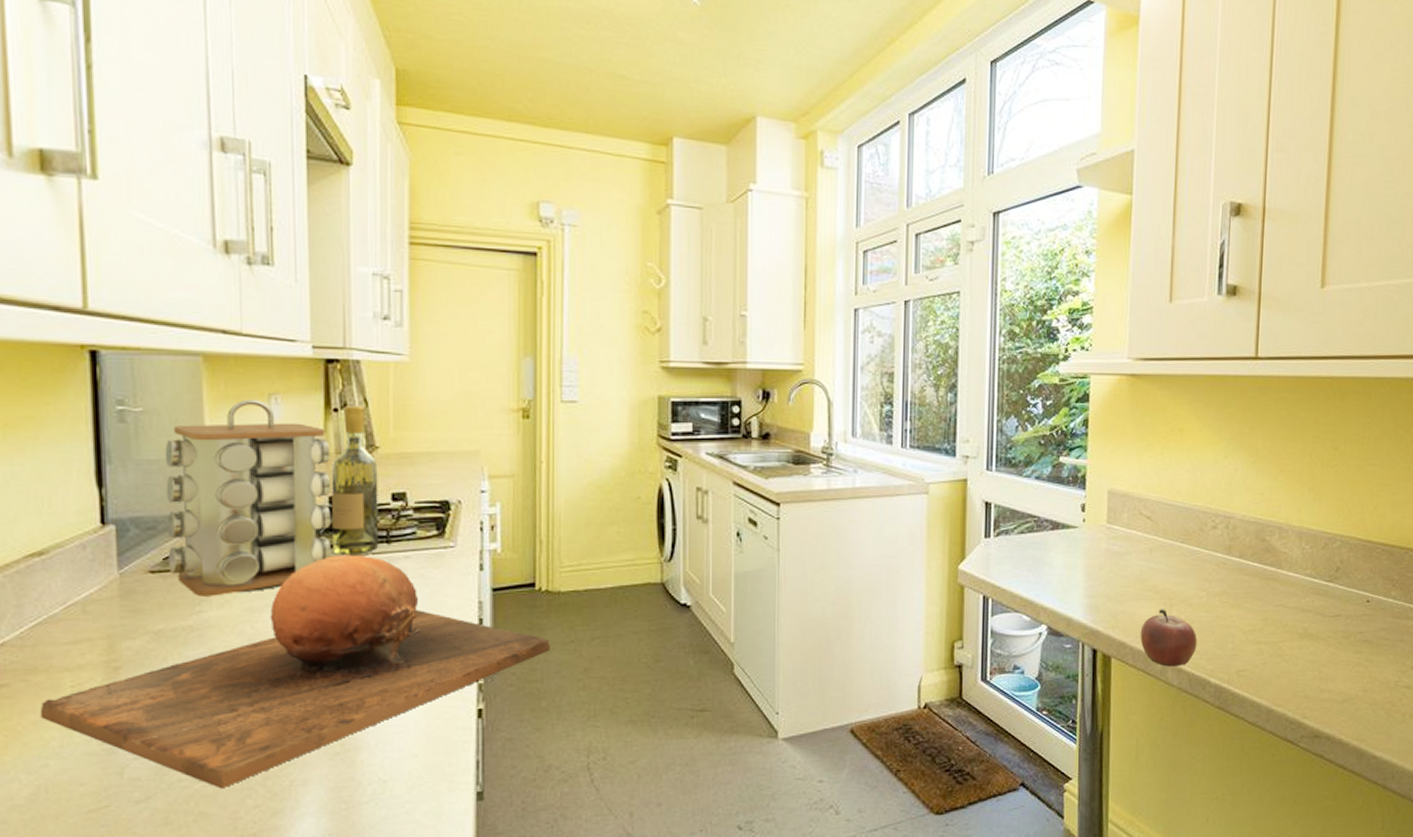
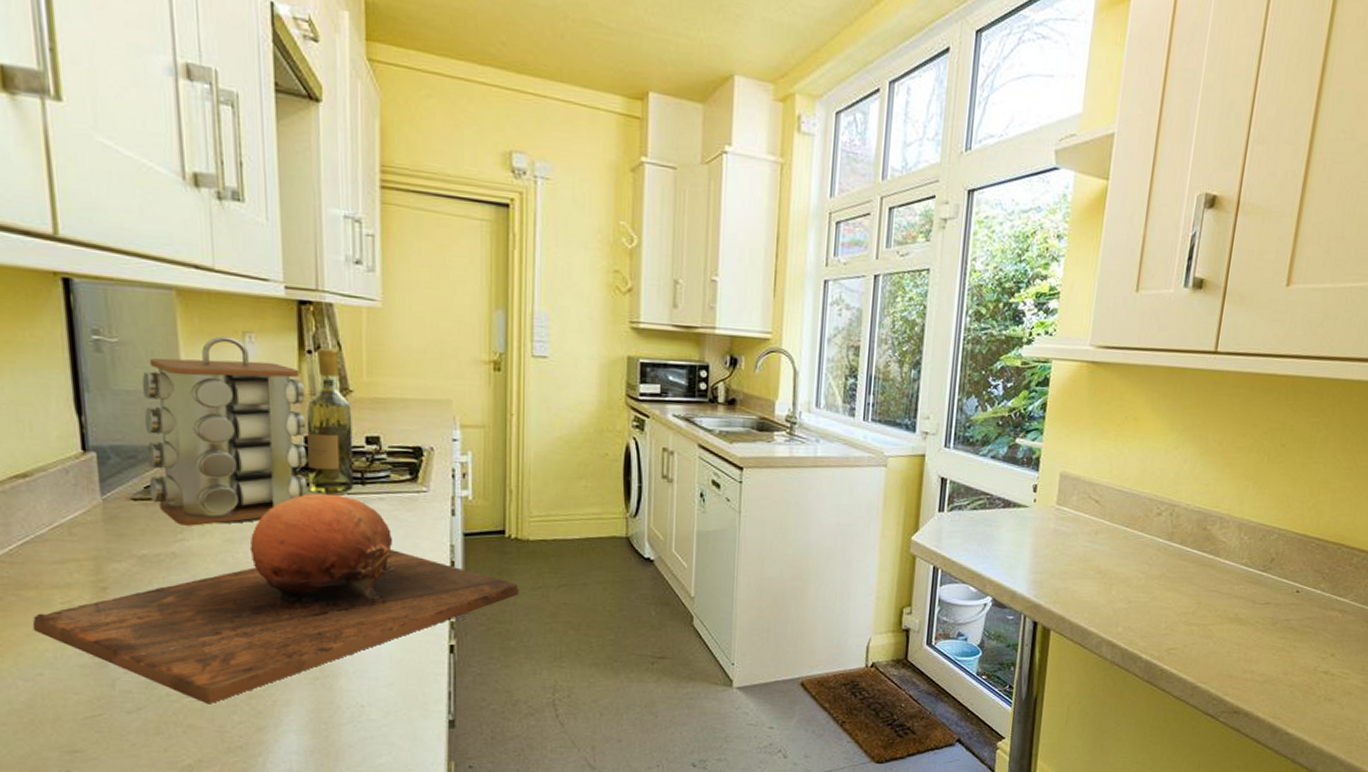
fruit: present [1140,609,1197,667] -> none [1079,588,1133,642]

